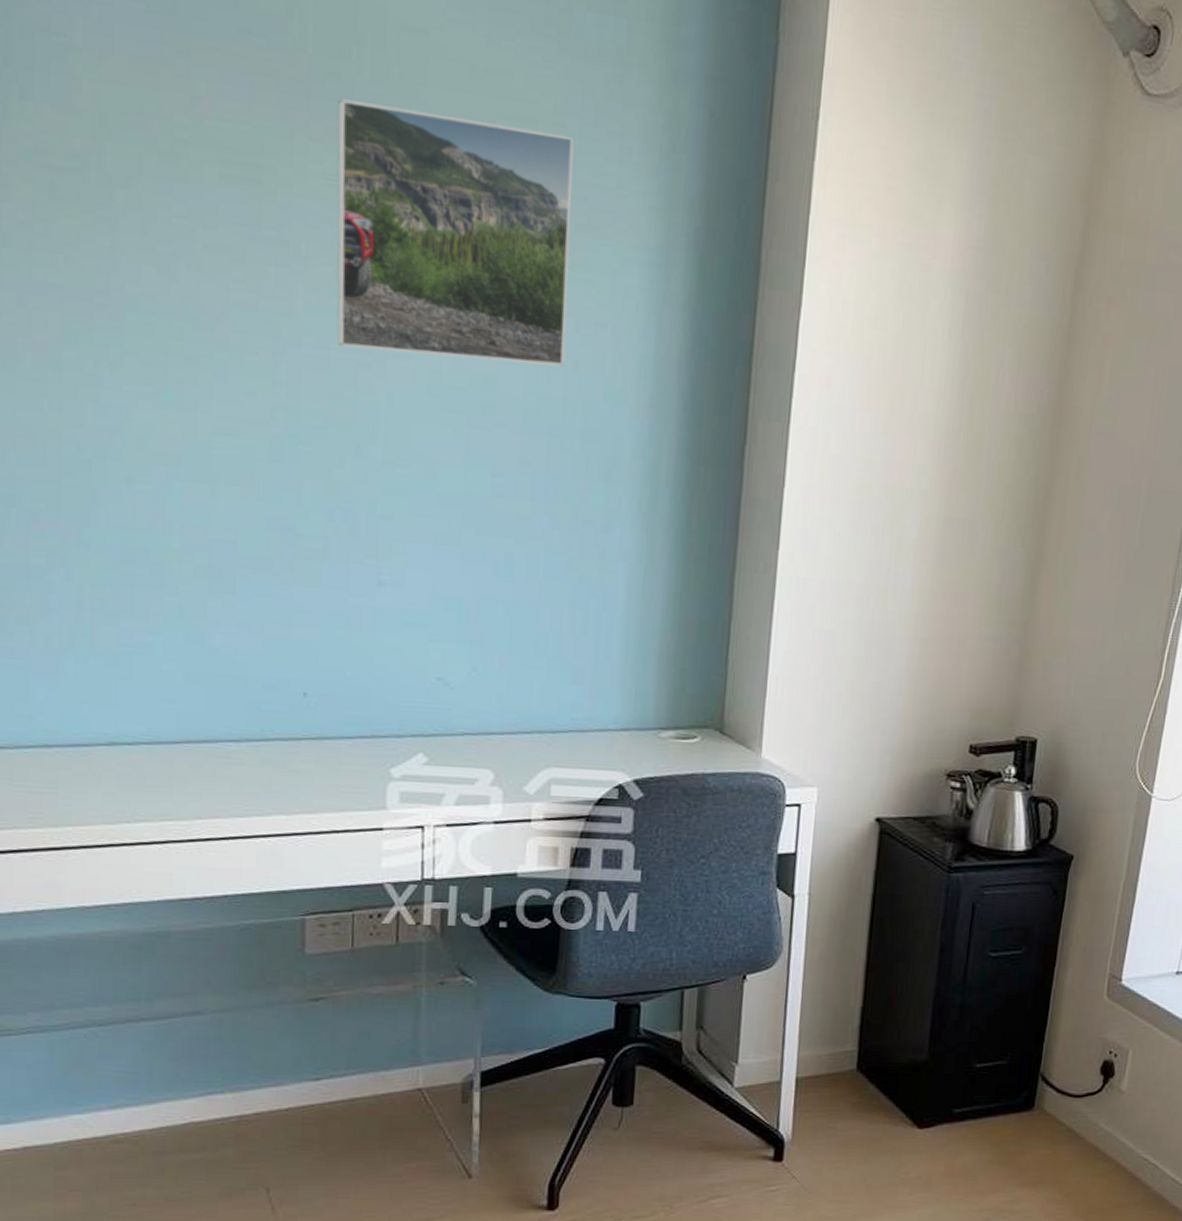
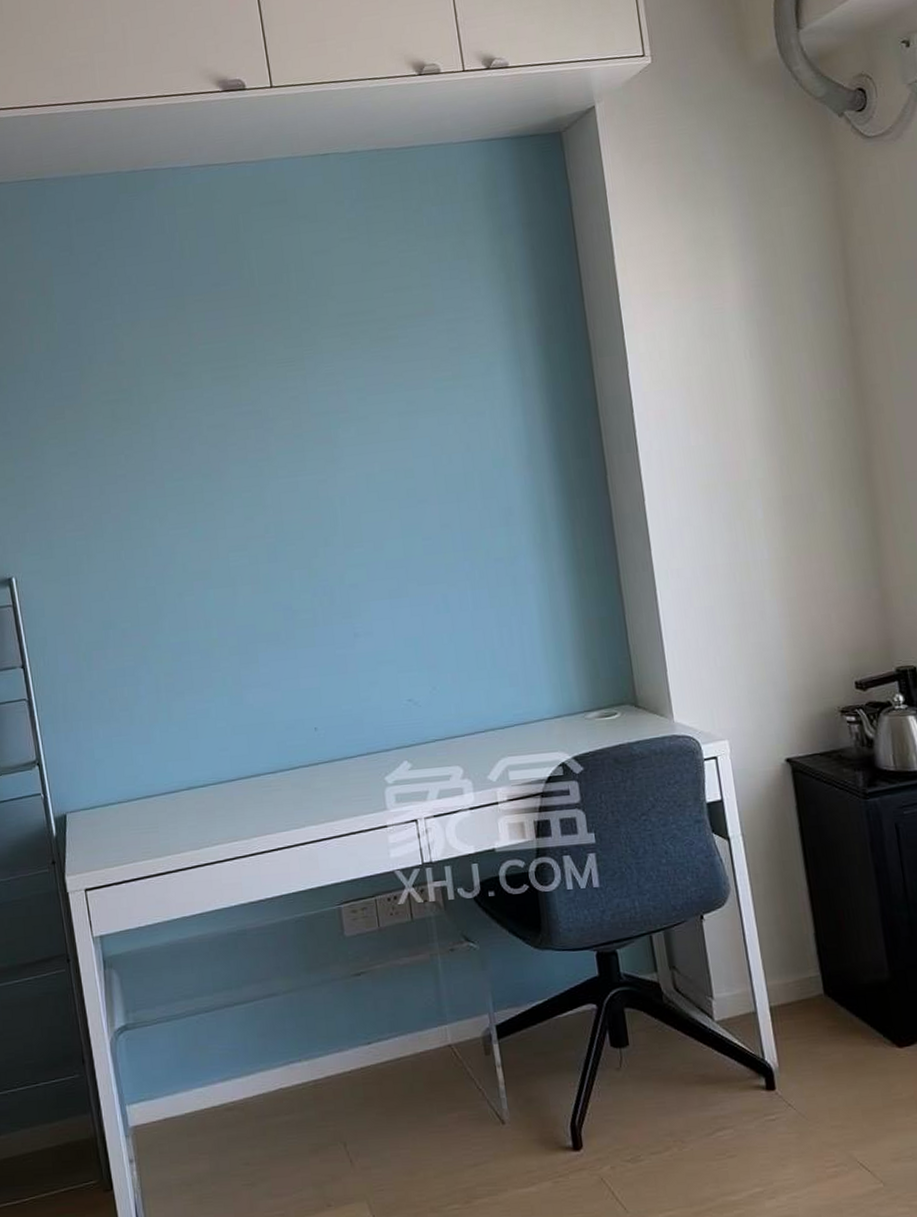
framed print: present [336,99,574,366] -> none [279,290,459,472]

